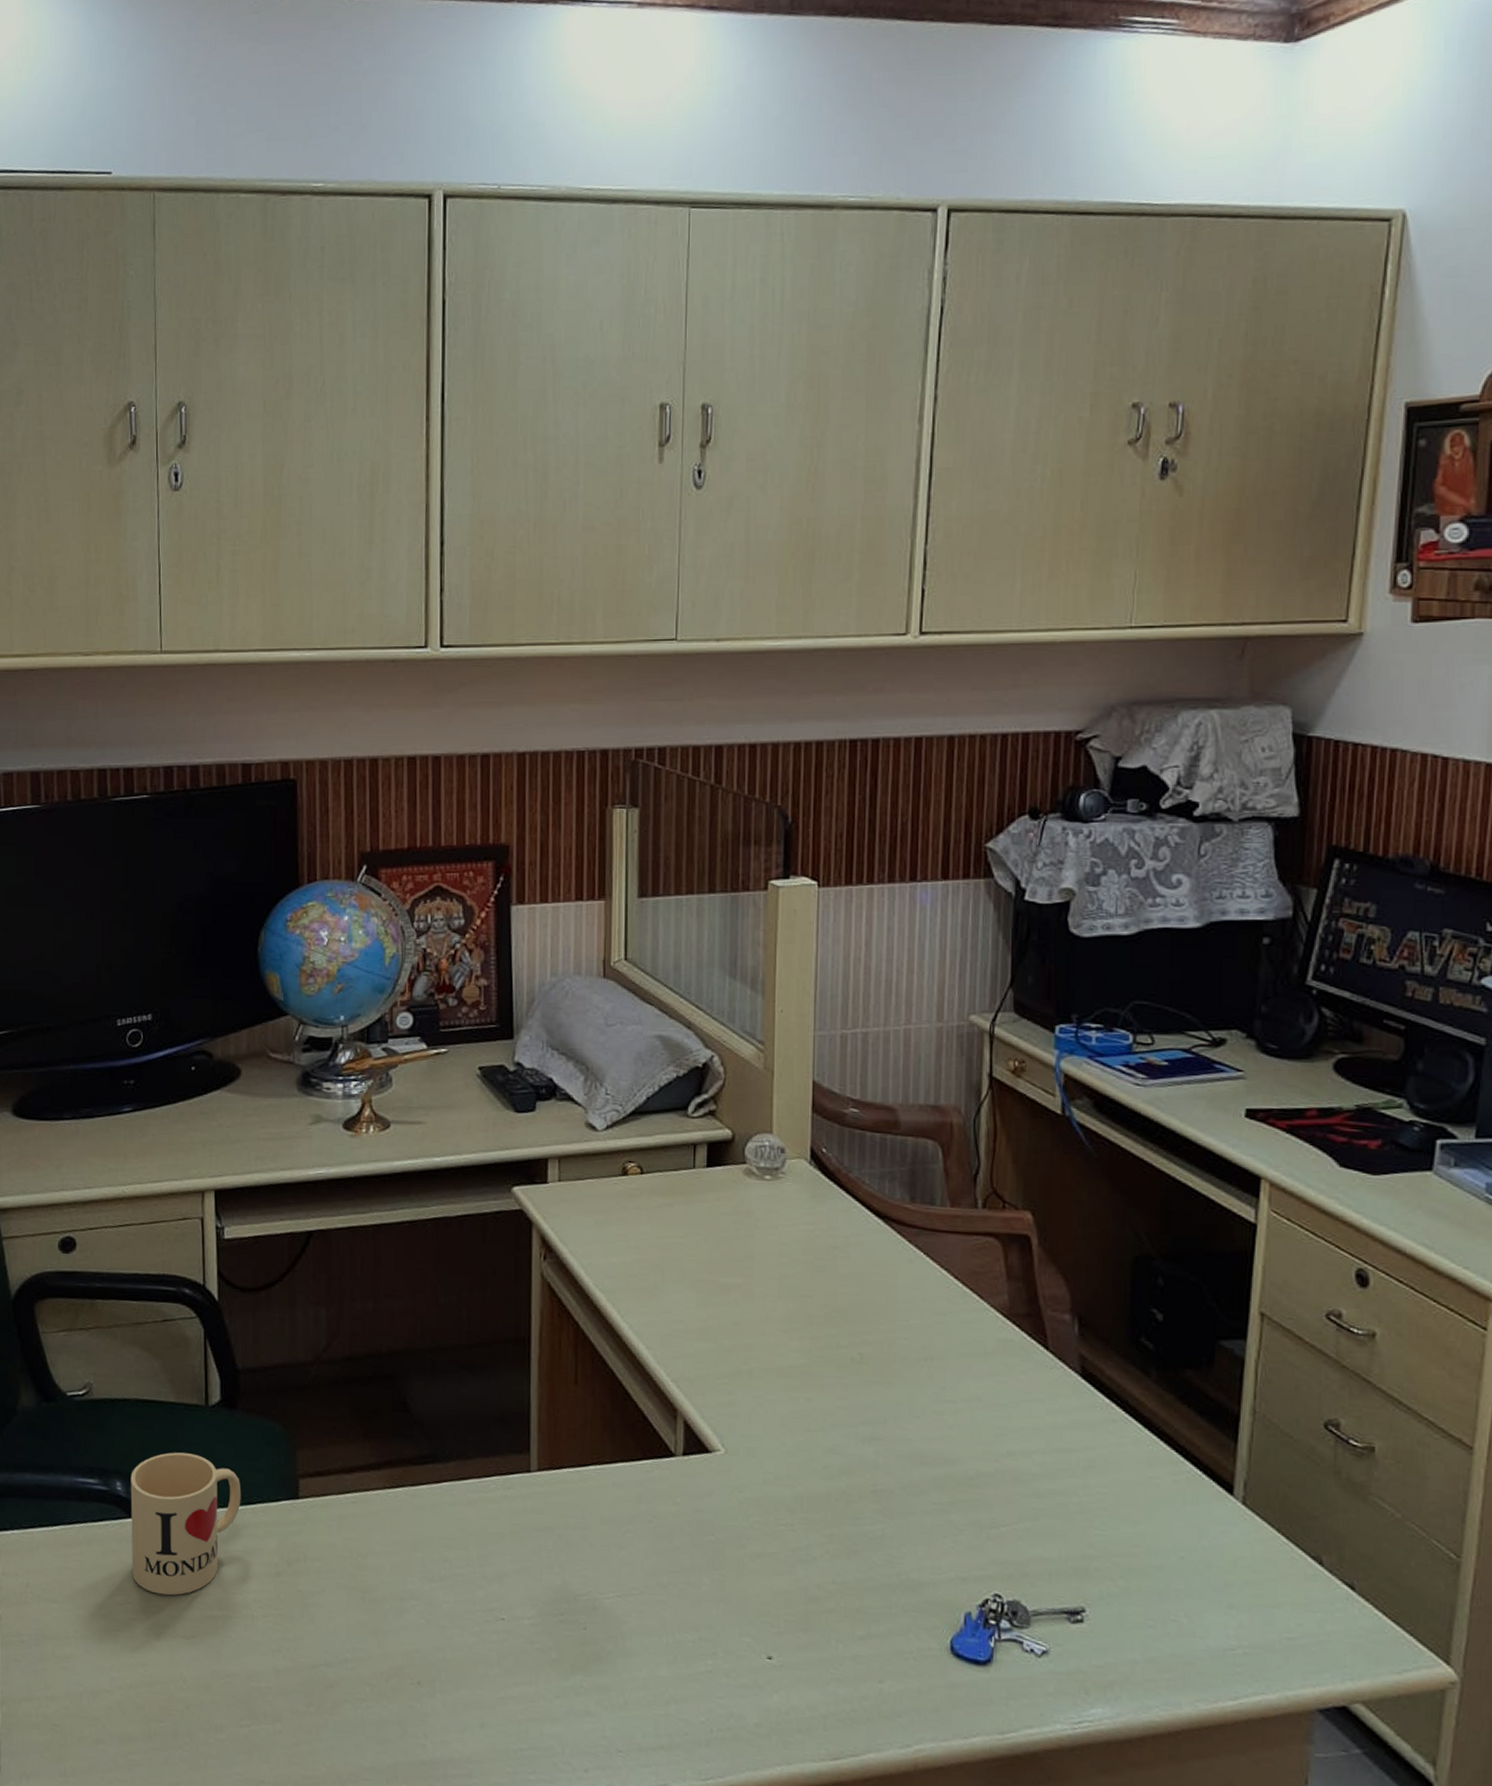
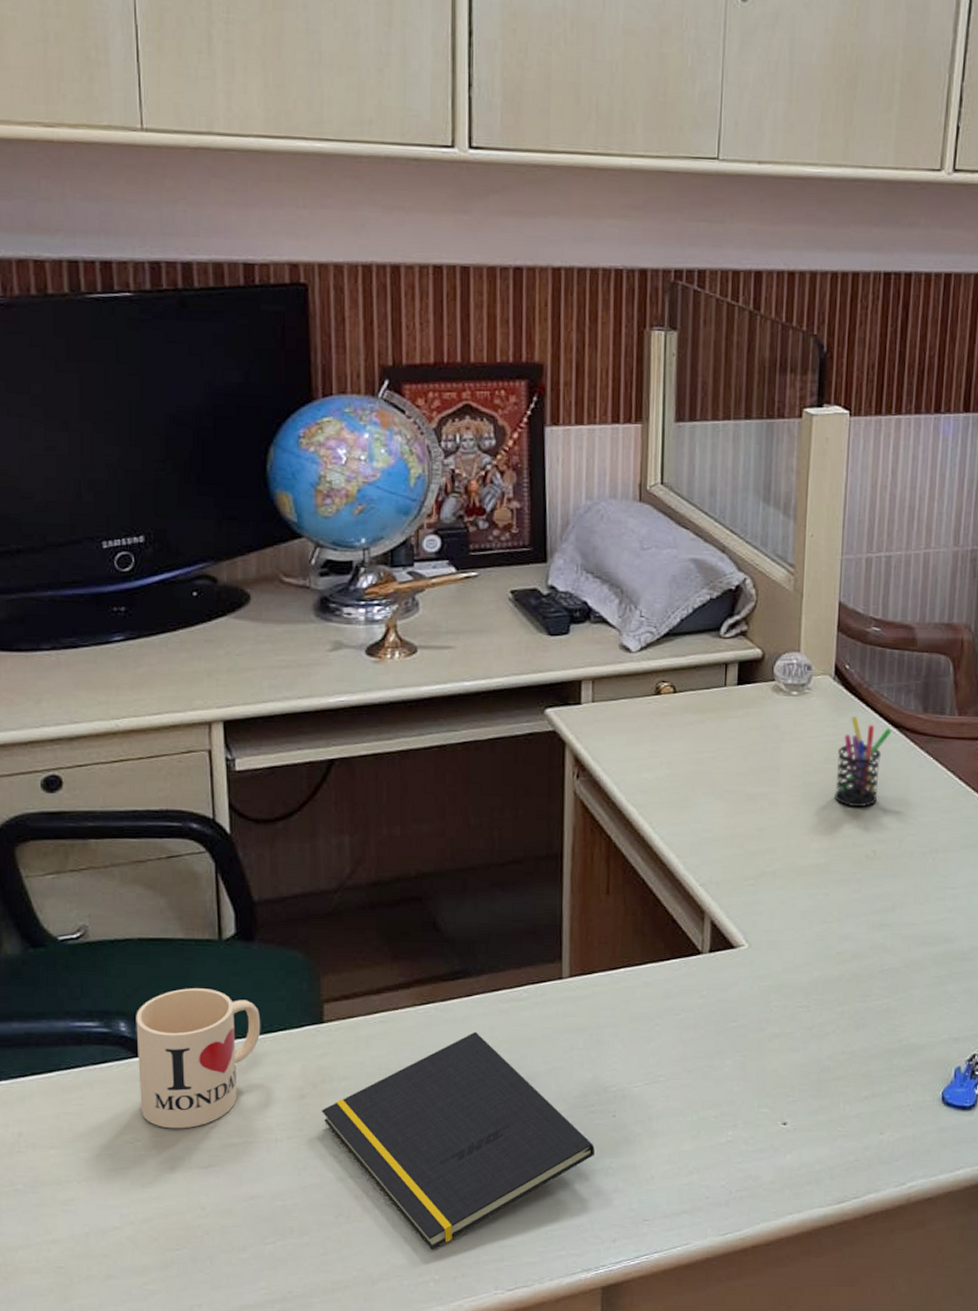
notepad: none [295,1521,565,1755] -> present [322,1031,595,1250]
pen holder: none [815,1203,876,1304] -> present [835,715,892,807]

